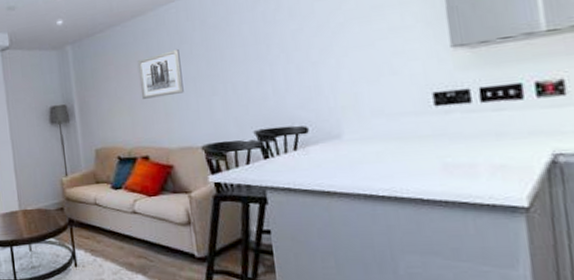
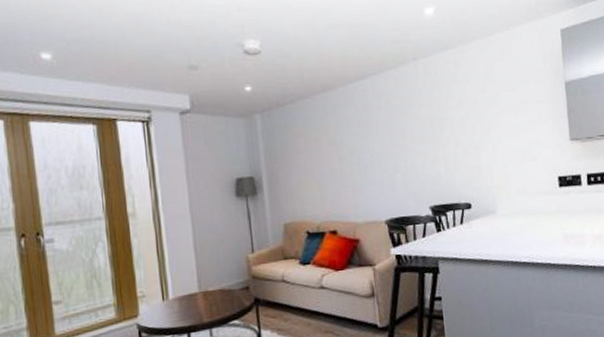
wall art: present [137,49,184,99] -> none [327,127,370,174]

